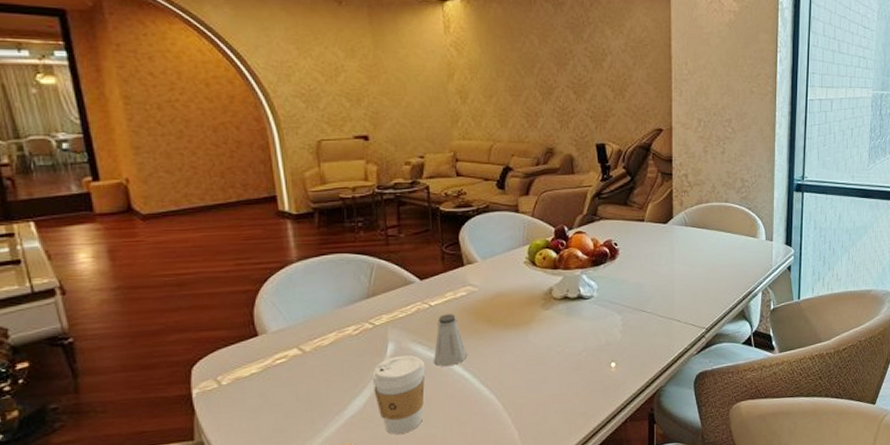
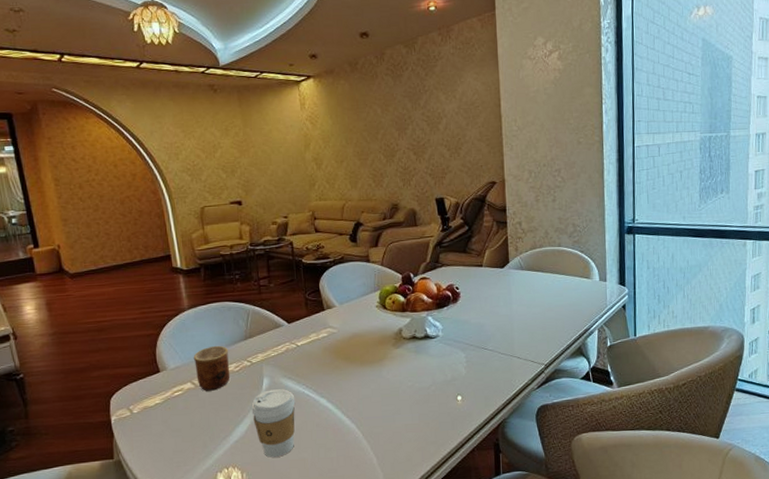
cup: none [301,304,348,359] -> present [193,345,230,391]
saltshaker: present [434,314,467,367] -> none [302,353,330,399]

